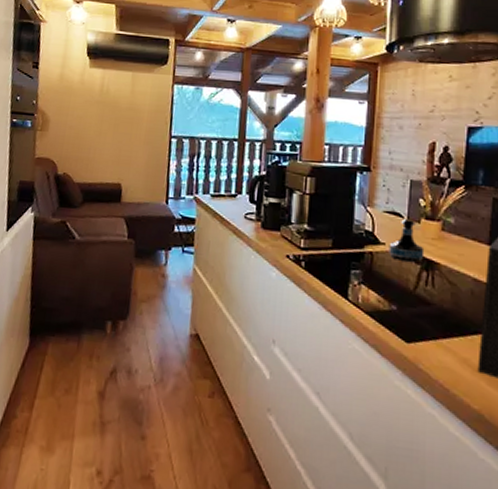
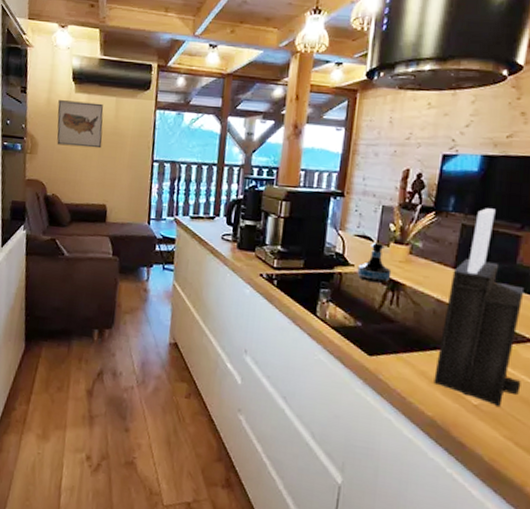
wall art: none [69,75,119,125] -> present [56,100,104,149]

